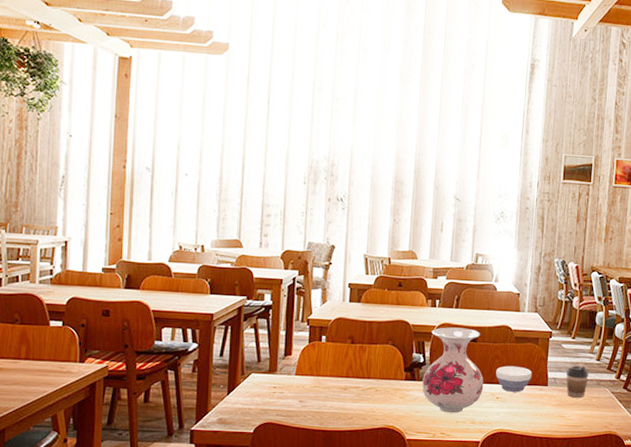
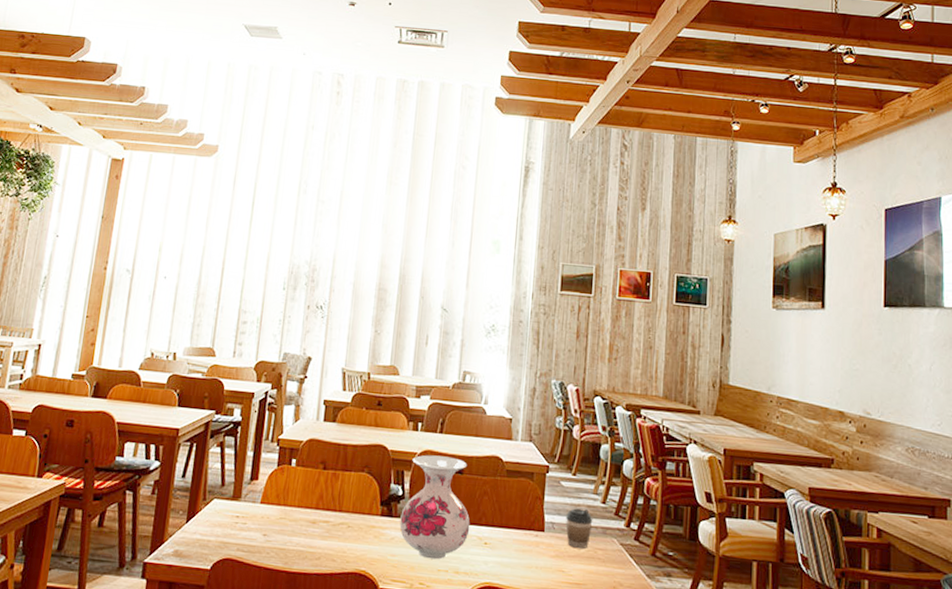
bowl: present [496,366,532,392] -> none [484,504,526,538]

